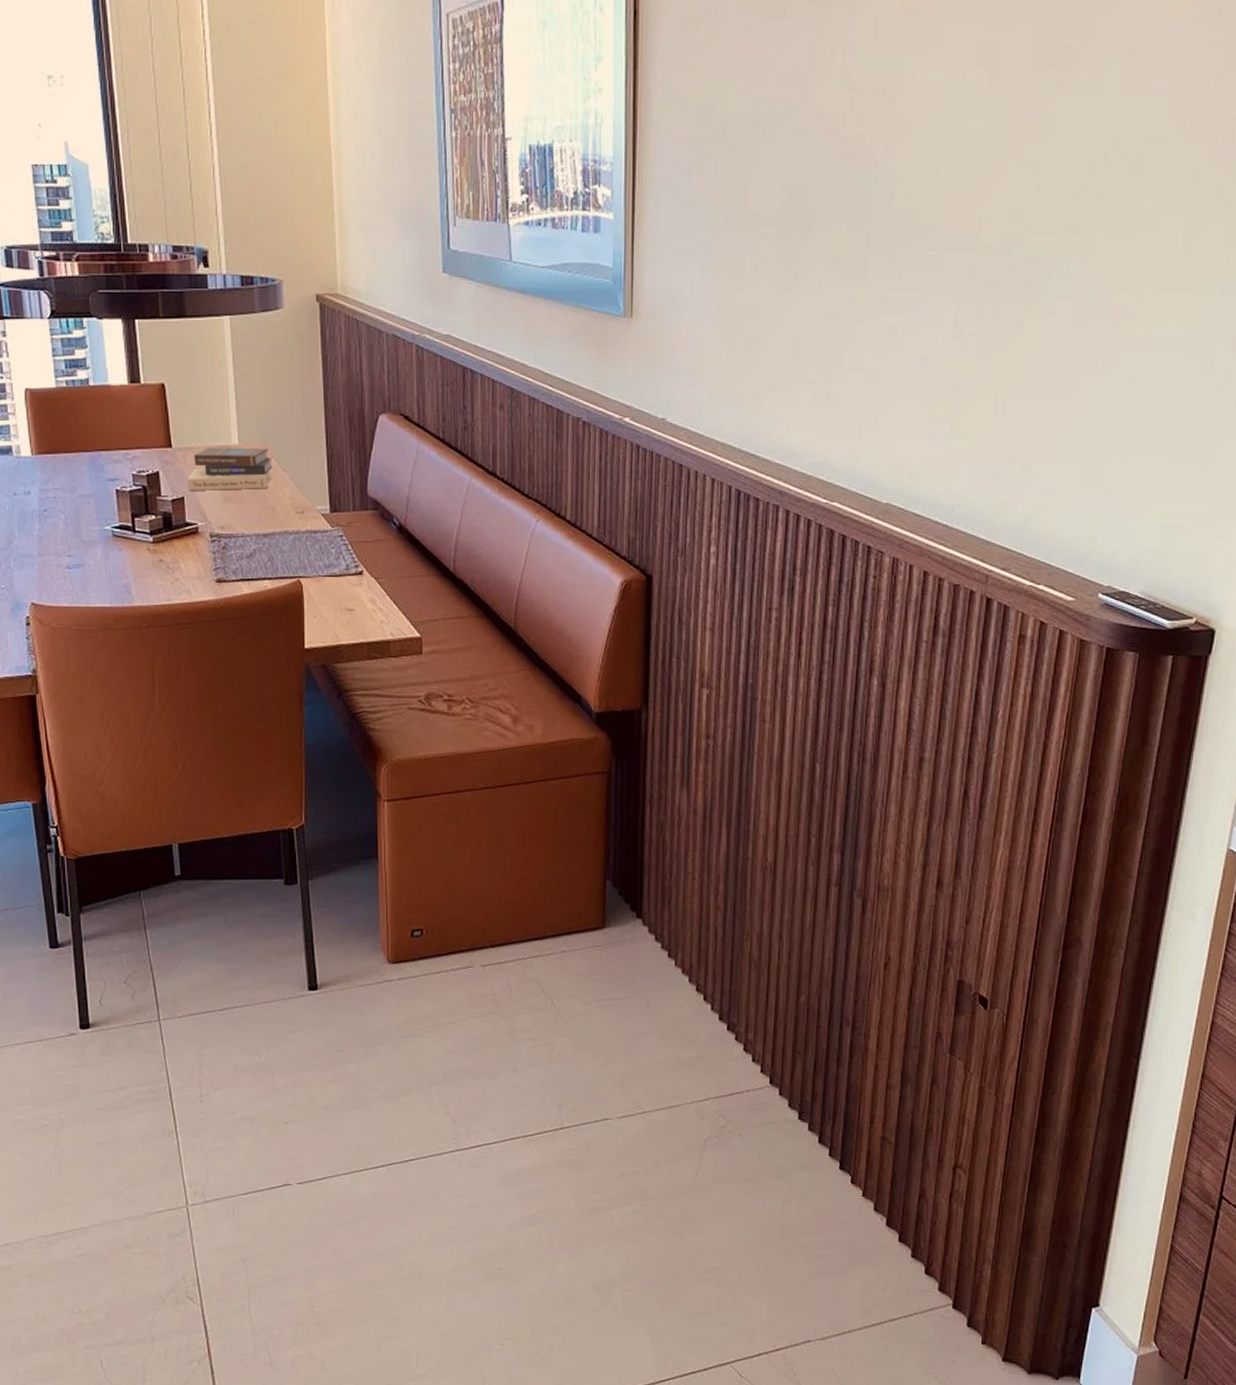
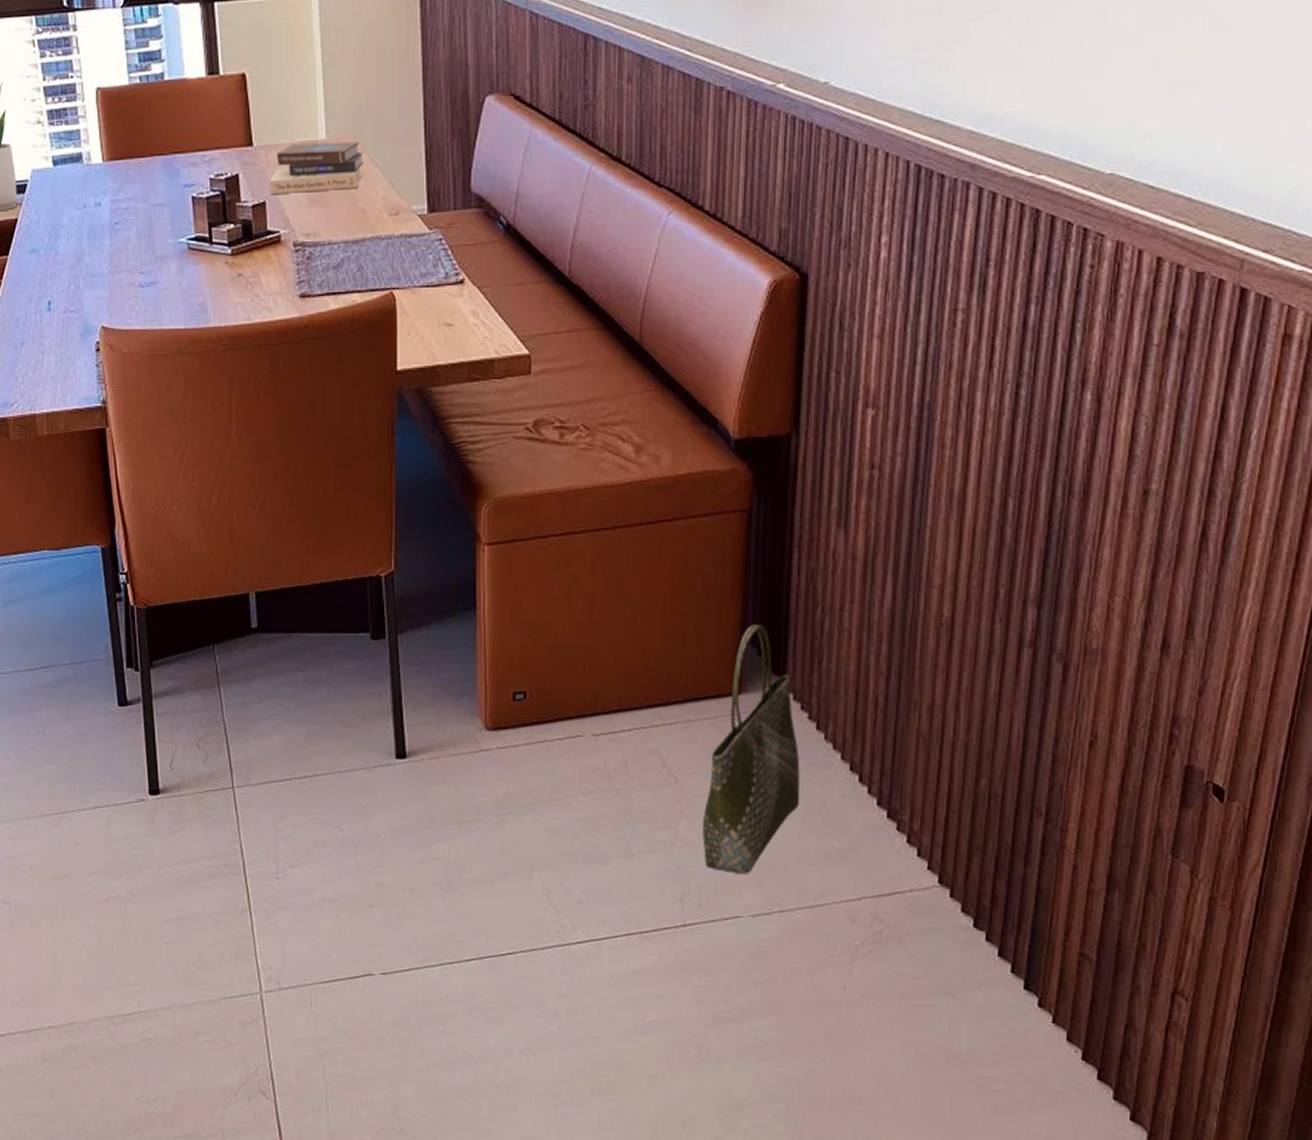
shopping bag: none [575,869,656,1082] -> present [702,624,800,874]

